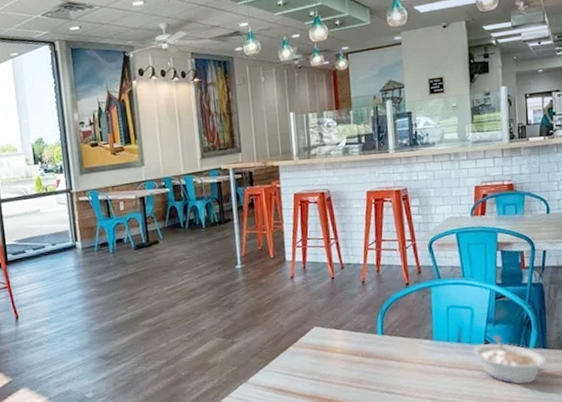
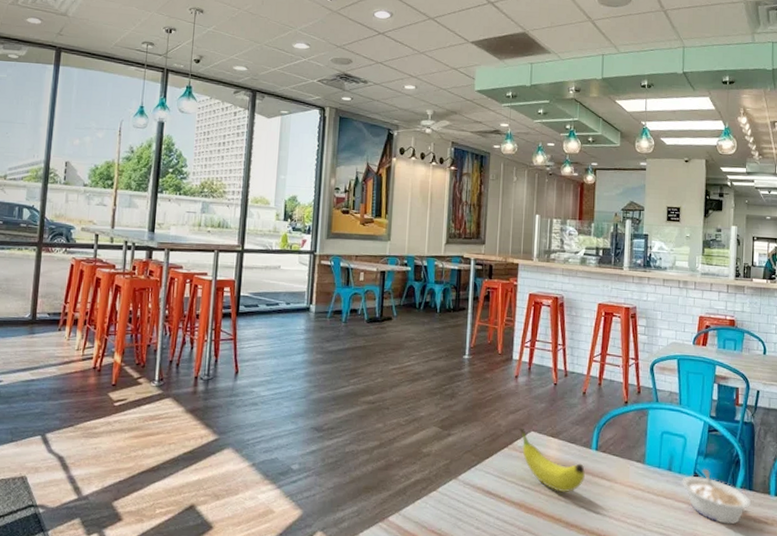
fruit: none [302,325,374,380] -> present [520,427,585,493]

